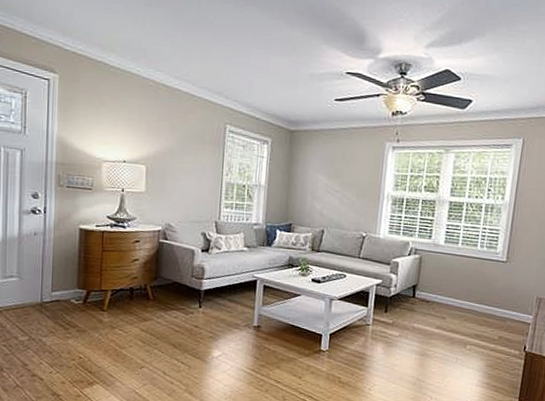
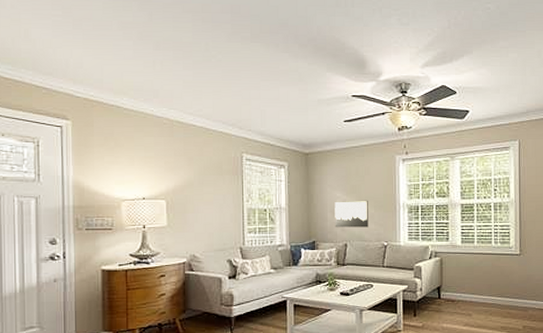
wall art: none [313,184,351,216] -> present [335,200,368,228]

